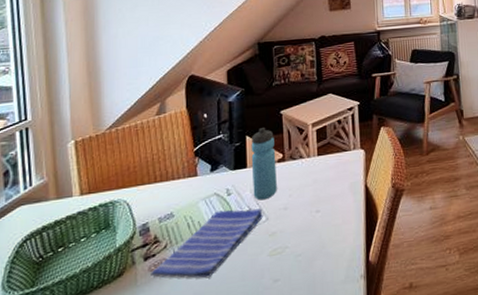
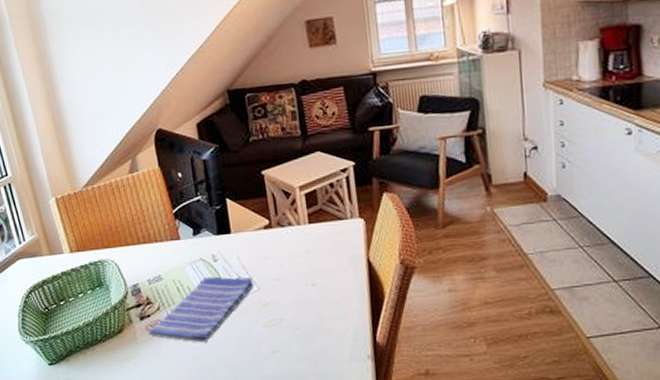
water bottle: present [251,128,277,201] -> none [232,190,266,269]

